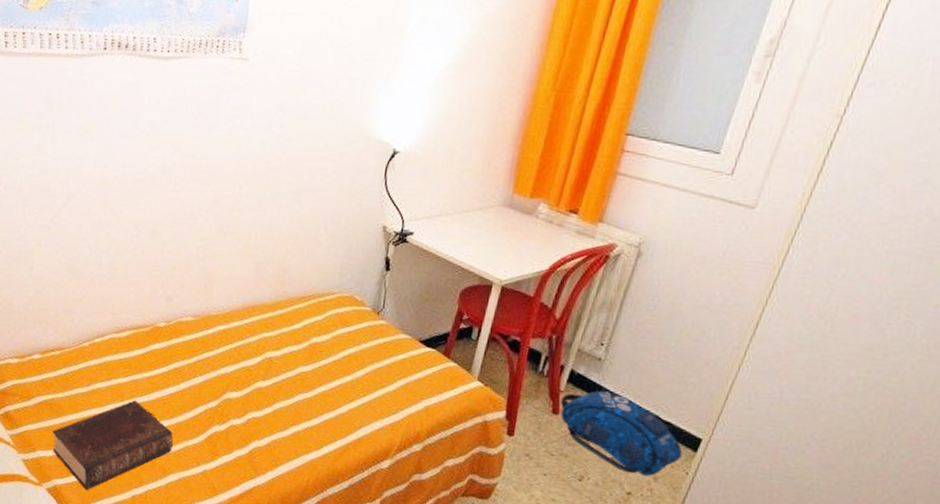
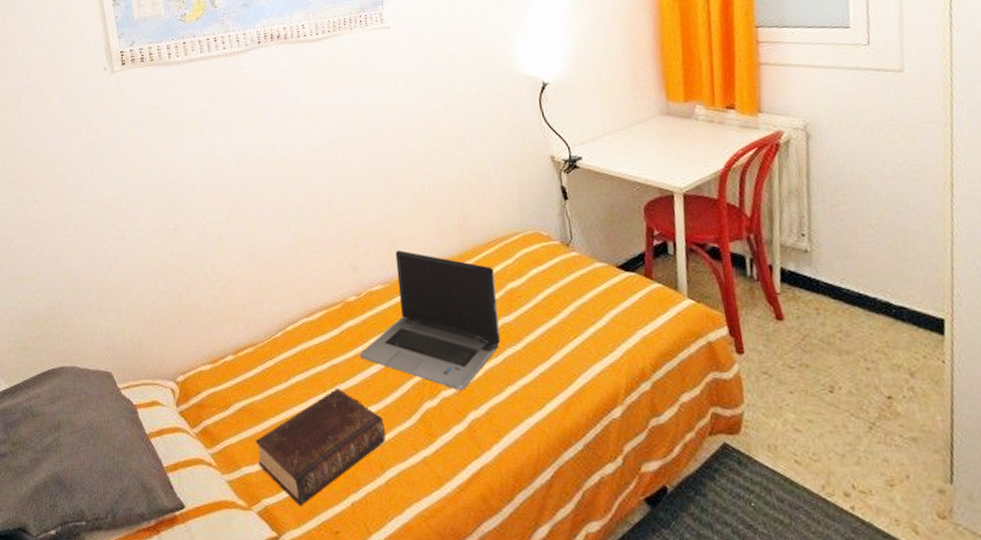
laptop computer: none [160,288,303,422] -> present [359,250,500,390]
backpack: present [560,390,683,476] -> none [780,284,931,374]

